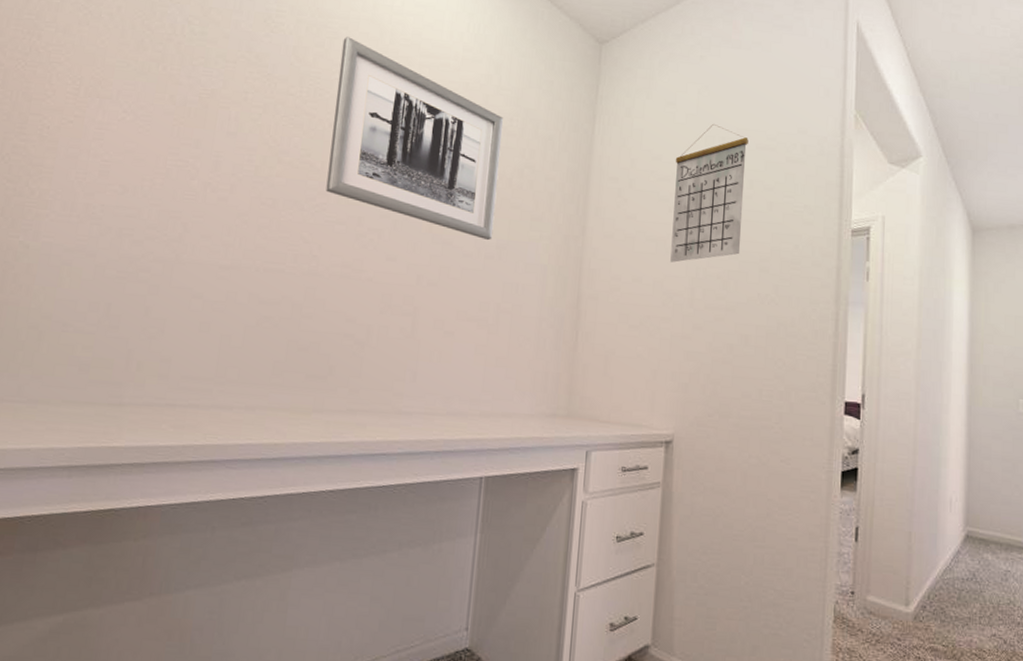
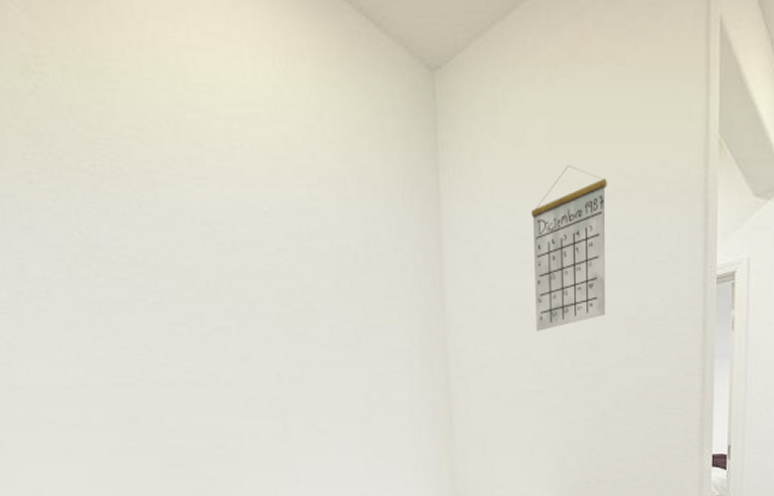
wall art: present [326,37,503,241] -> none [126,86,349,328]

